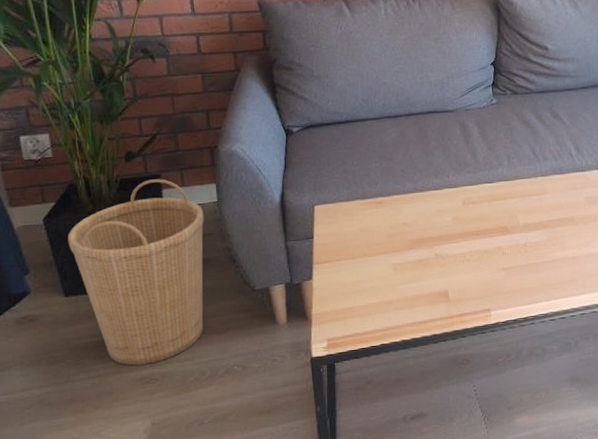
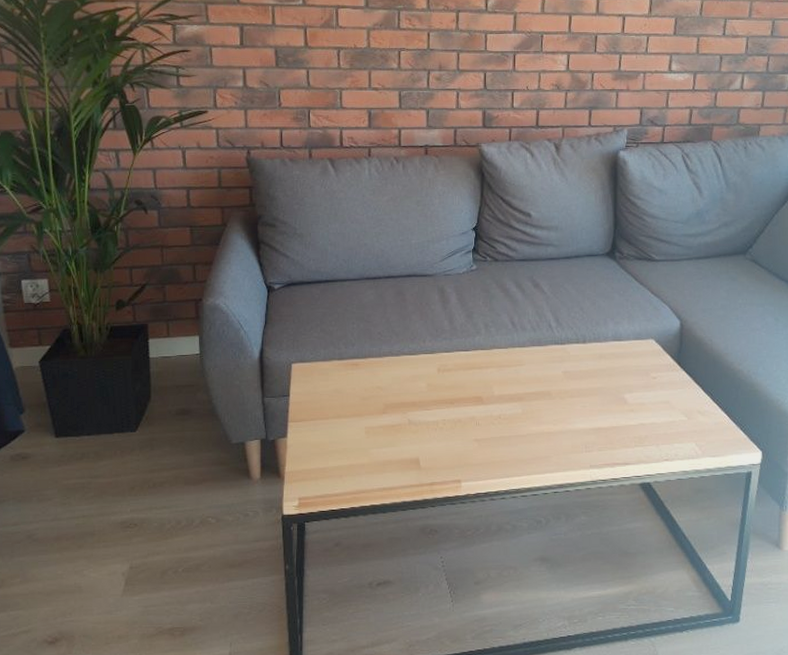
basket: present [68,179,204,366] -> none [60,328,186,509]

